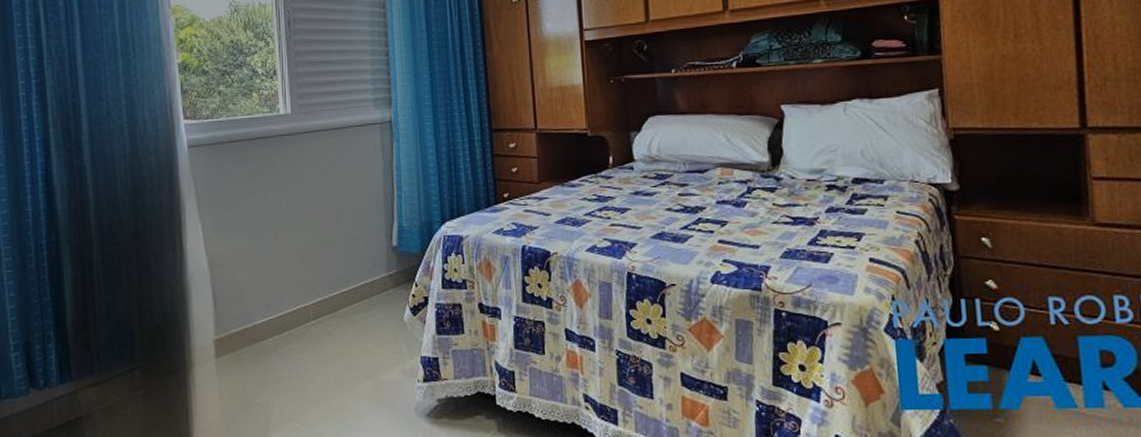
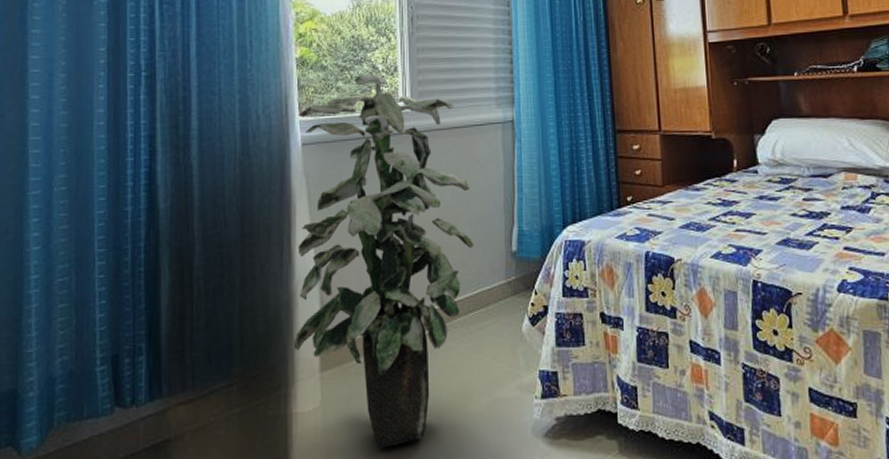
indoor plant: none [184,78,356,426] -> present [293,74,474,448]

